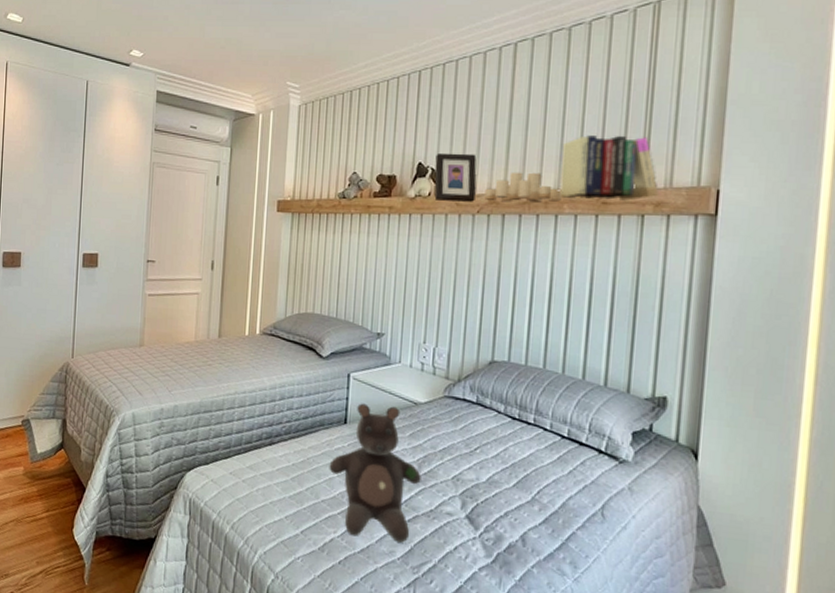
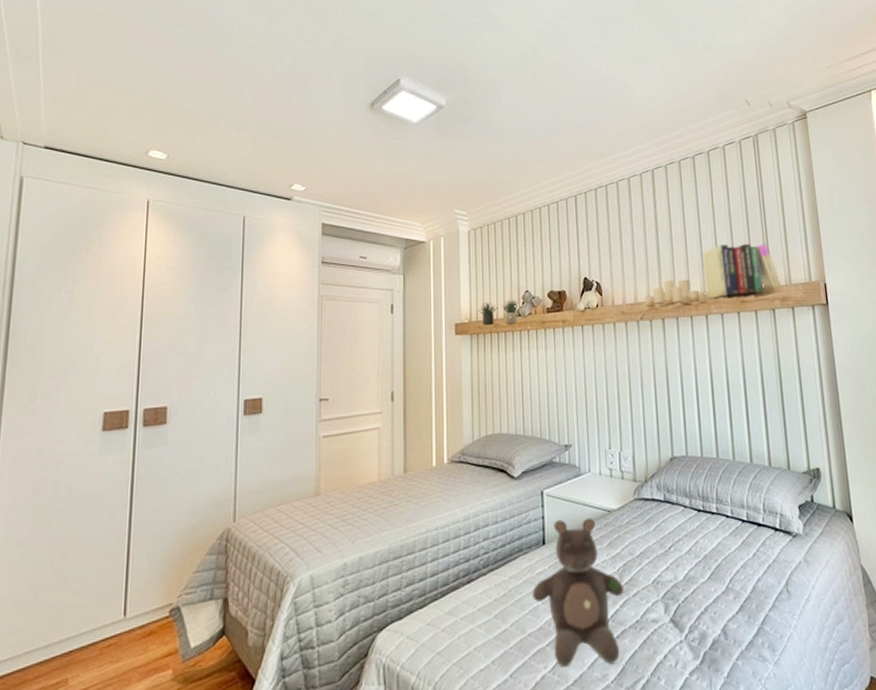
succulent plant: none [301,180,344,207] -> present [477,299,519,326]
picture frame: present [434,152,476,202] -> none [598,266,637,311]

